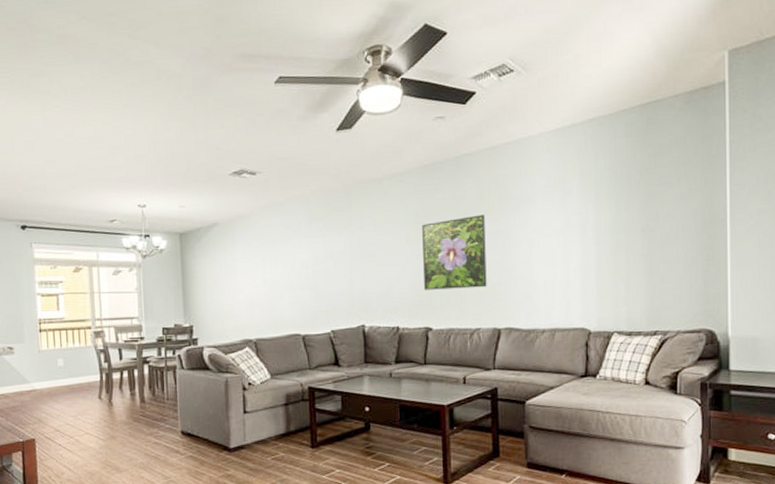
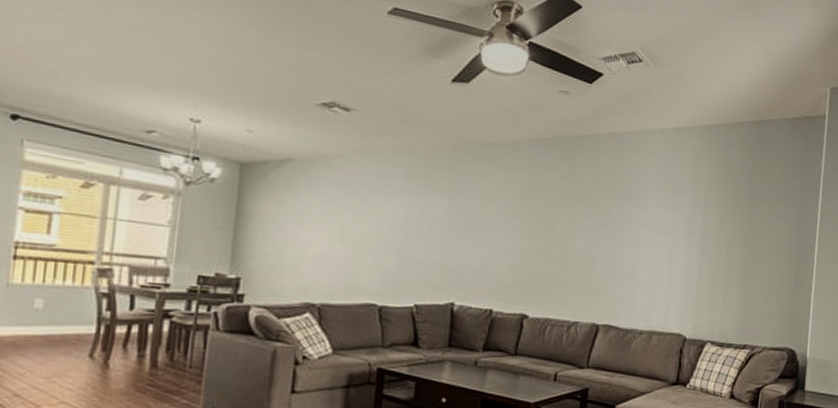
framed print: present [422,214,487,290] -> none [525,200,597,279]

